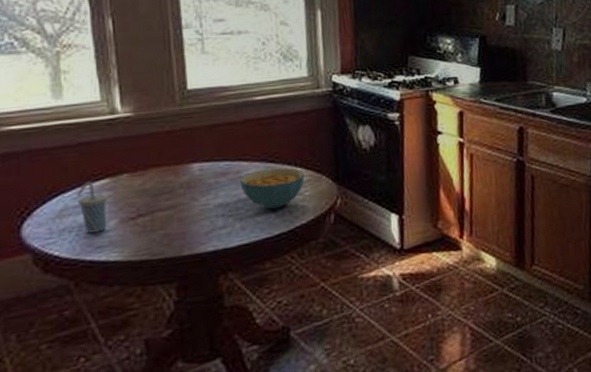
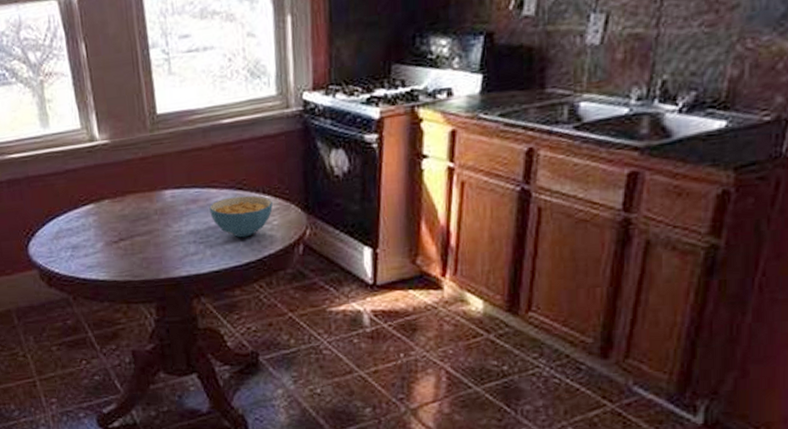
cup: present [76,181,107,234] -> none [68,206,95,254]

